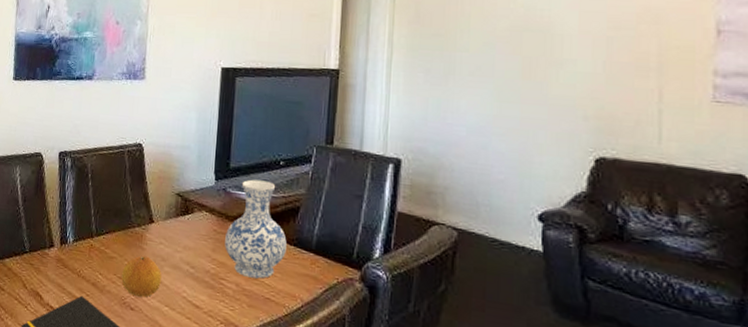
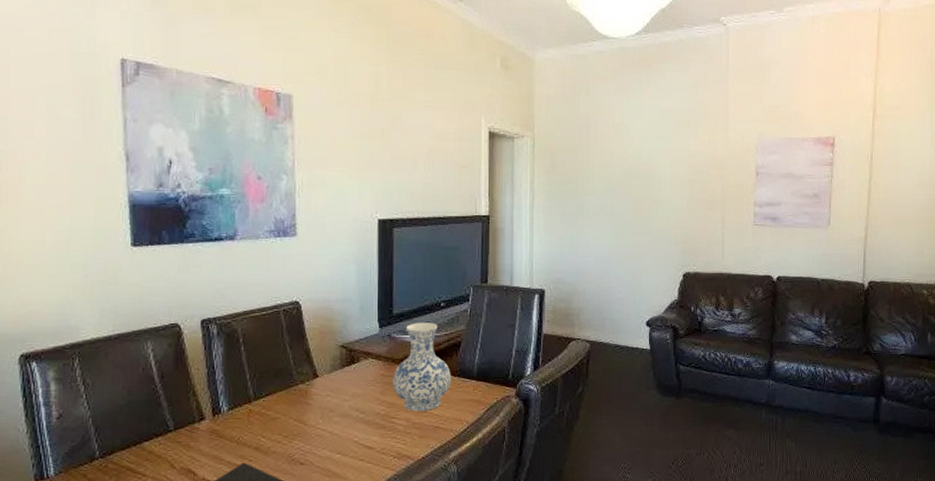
fruit: present [121,256,162,298] -> none [288,410,331,451]

